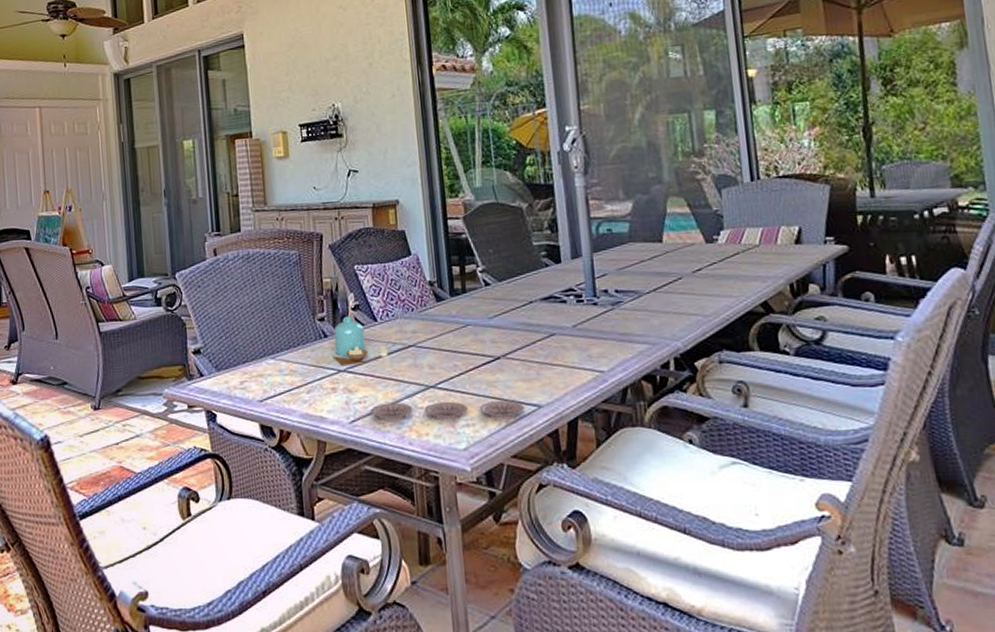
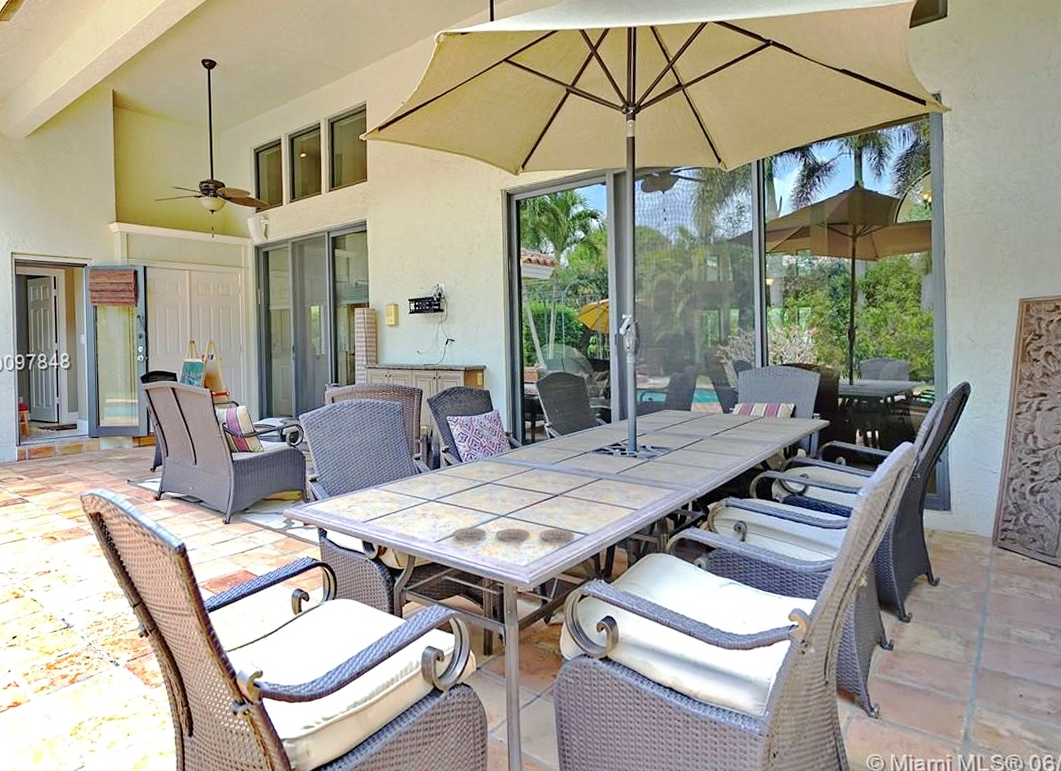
candle: present [332,292,388,367] -> none [424,438,470,497]

